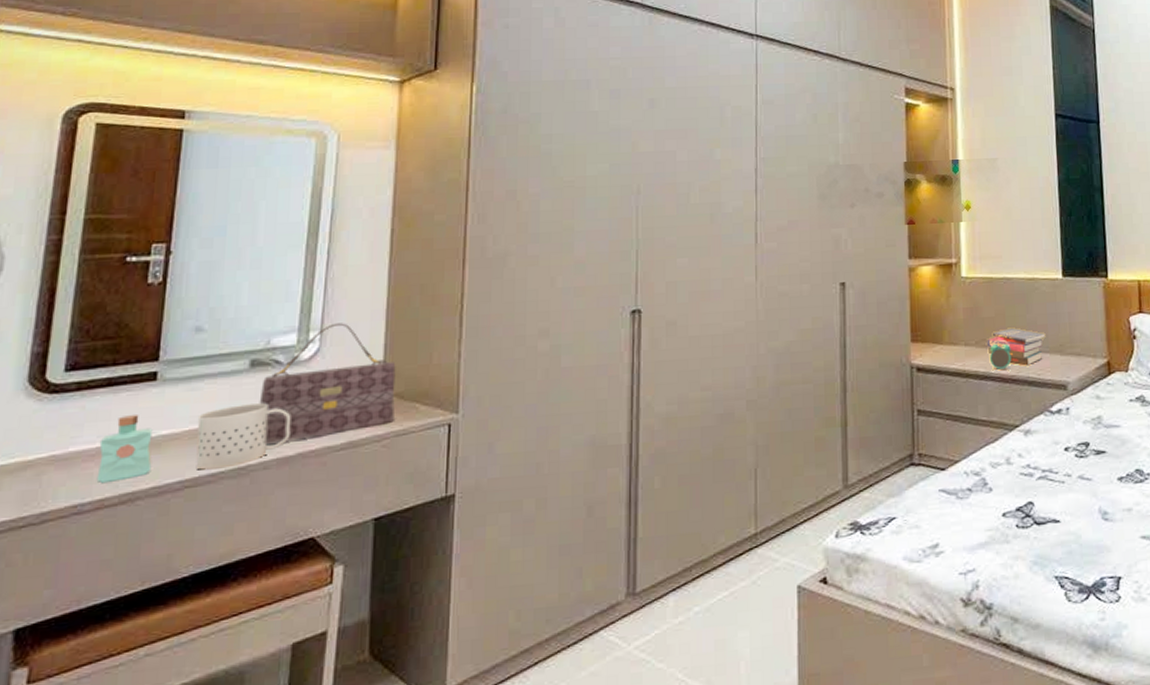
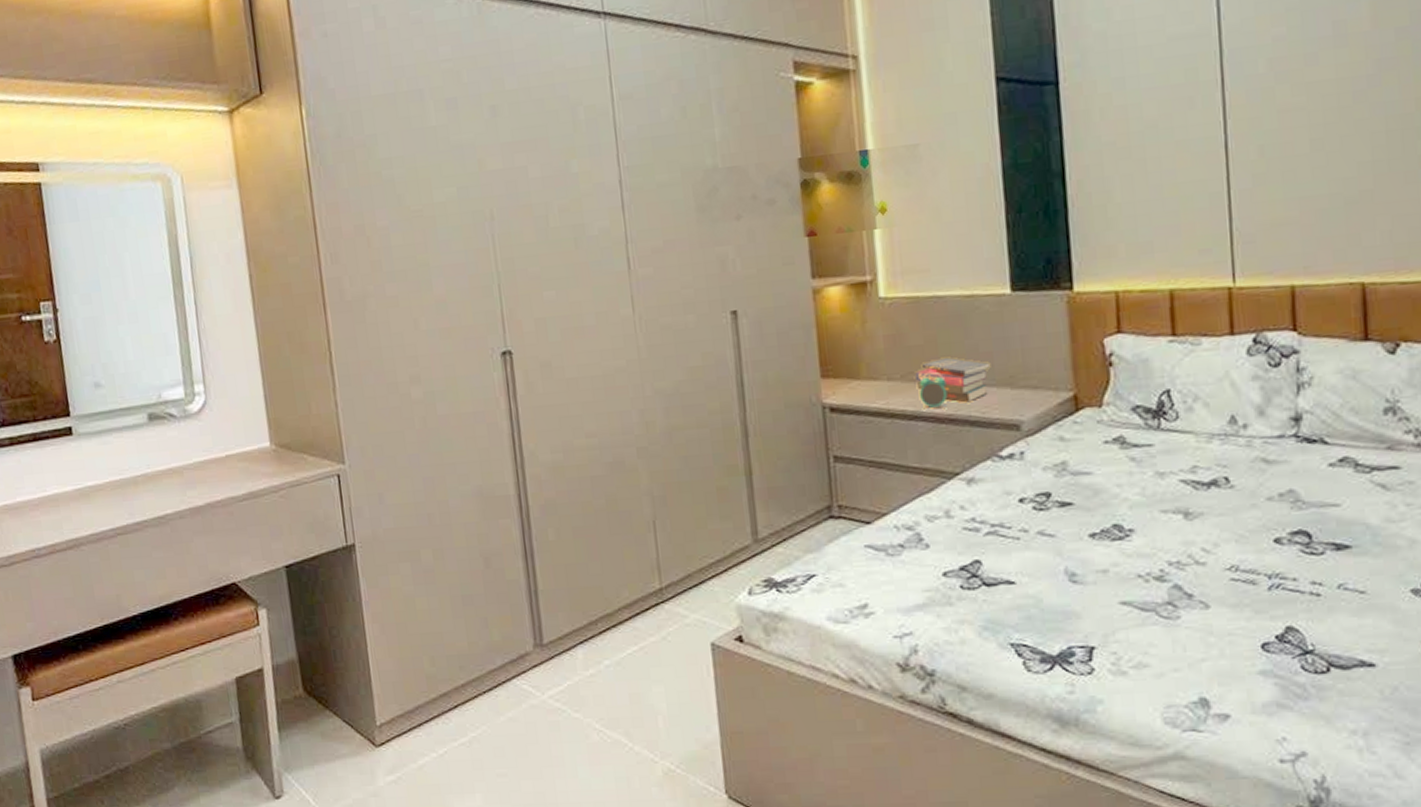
perfume: present [96,414,153,484] -> none [39,466,87,531]
mug: present [196,403,291,470] -> none [114,455,197,519]
handbag: present [259,323,396,445] -> none [162,374,287,496]

